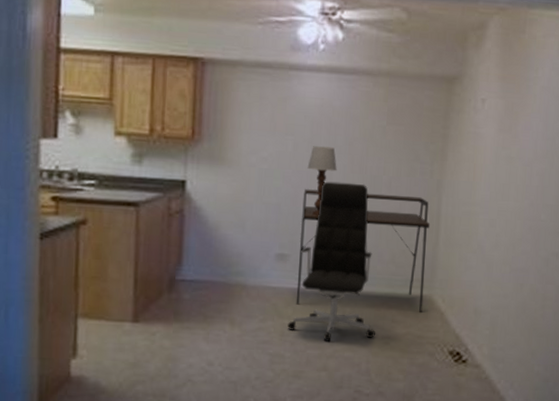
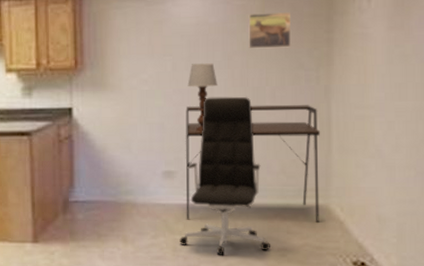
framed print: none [370,101,412,139] -> present [248,11,292,48]

